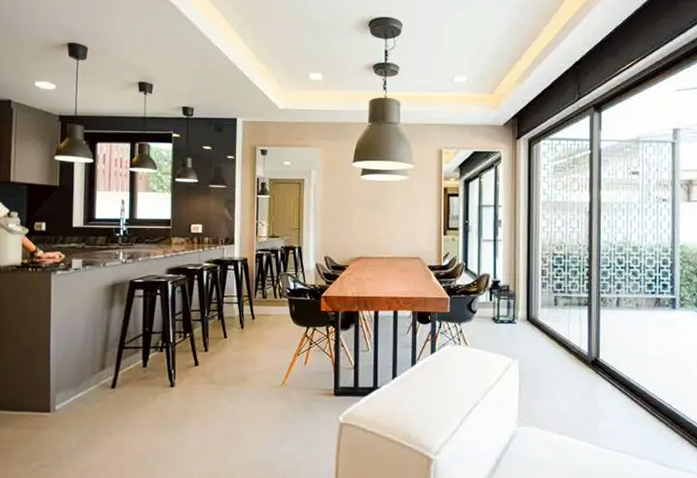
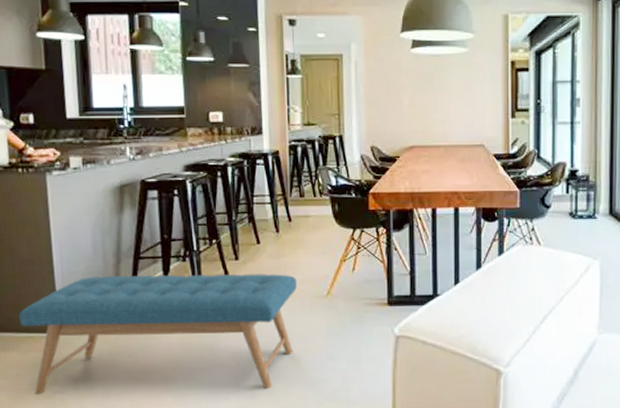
bench: none [16,362,256,469] -> present [19,274,297,395]

